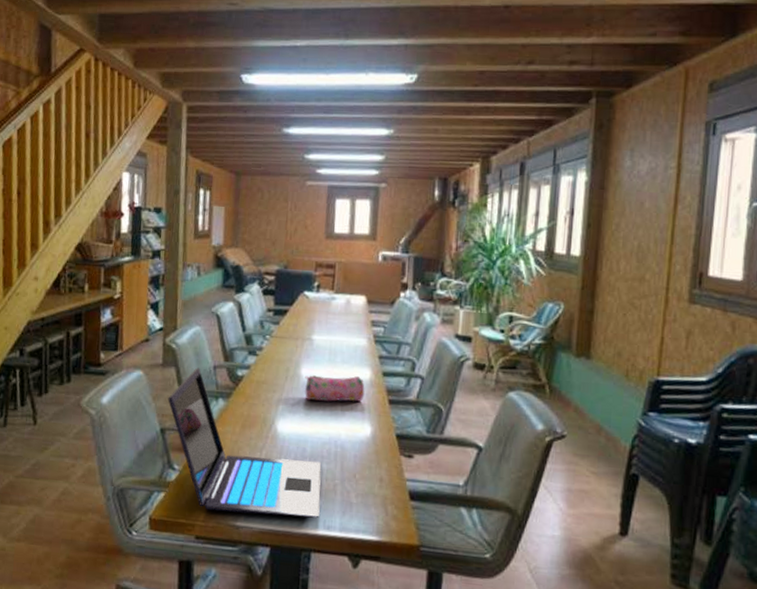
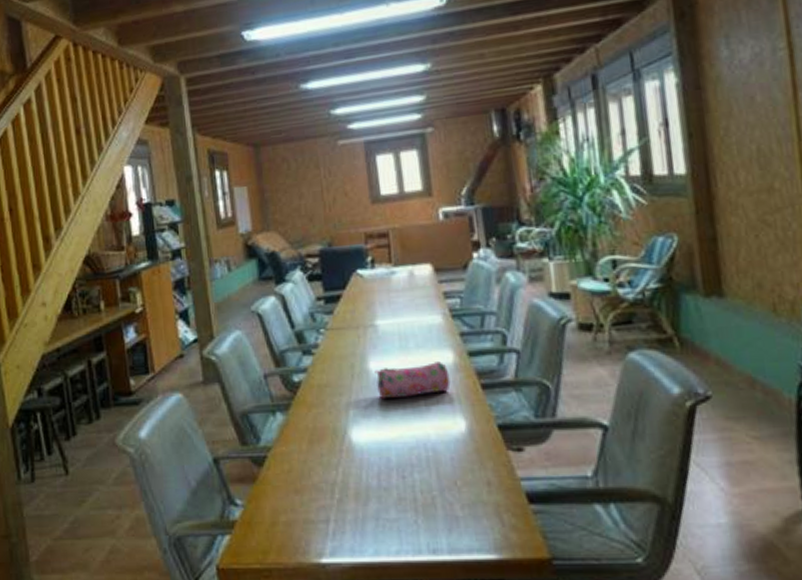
laptop: present [168,367,321,518] -> none [216,379,420,549]

